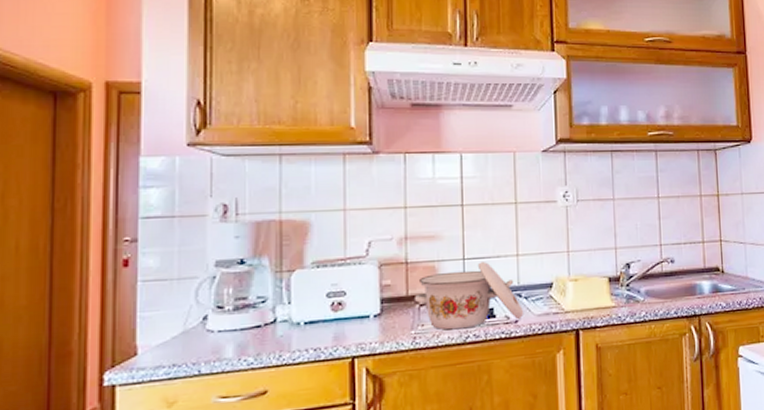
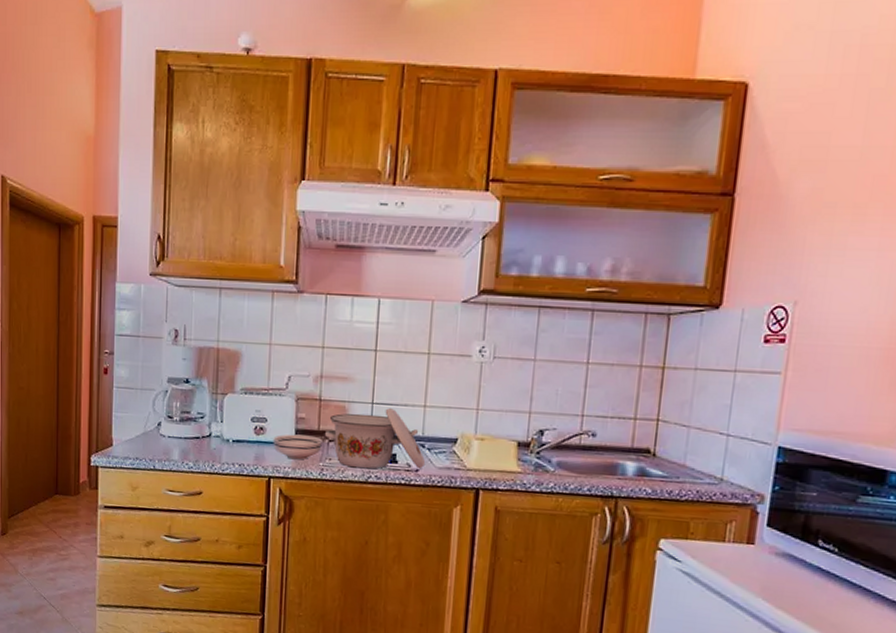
bowl: none [355,302,414,333] -> present [273,434,324,460]

